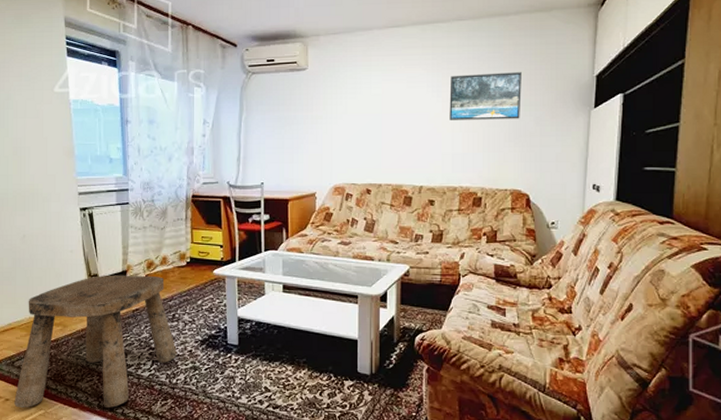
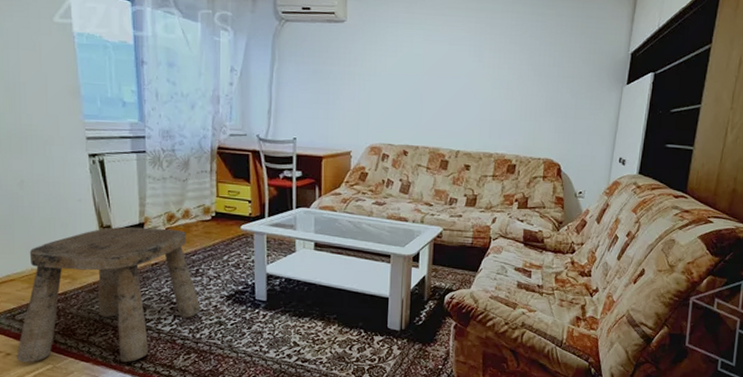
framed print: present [449,72,522,120] -> none [489,41,562,90]

